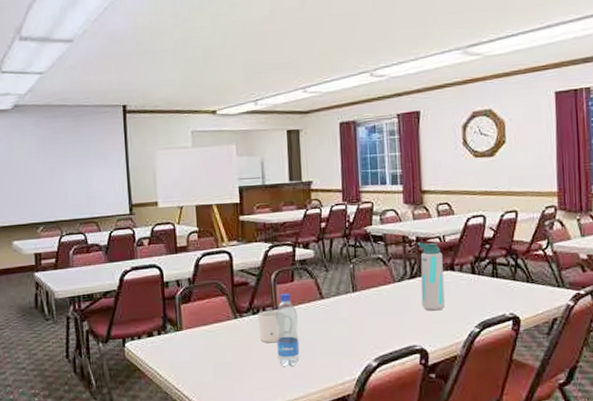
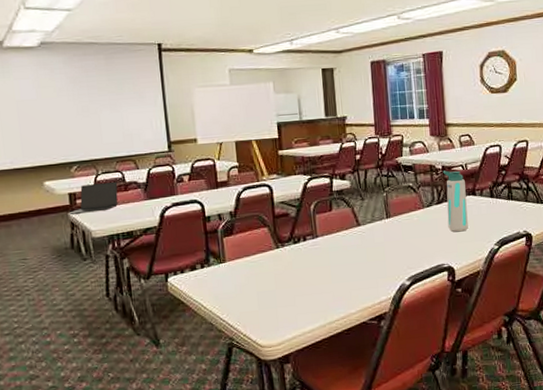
laptop: none [34,243,81,274] -> present [69,181,118,214]
mug: present [258,310,279,343] -> none [299,238,319,270]
bottle: present [275,293,300,367] -> none [315,222,340,291]

